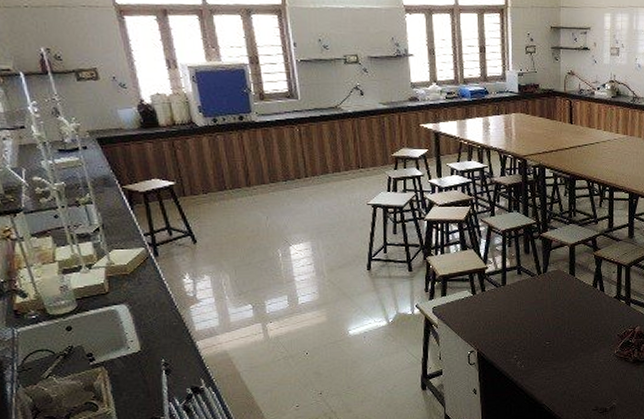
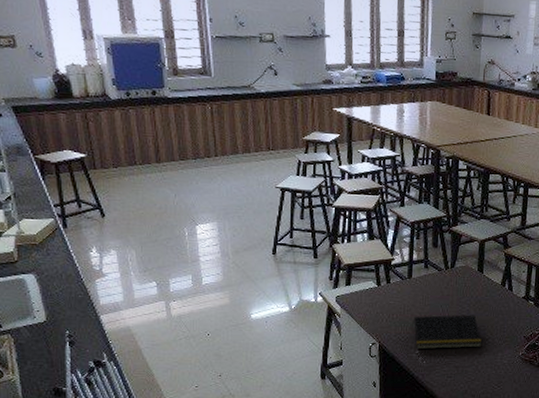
notepad: none [509,317,578,355] -> present [412,314,482,350]

